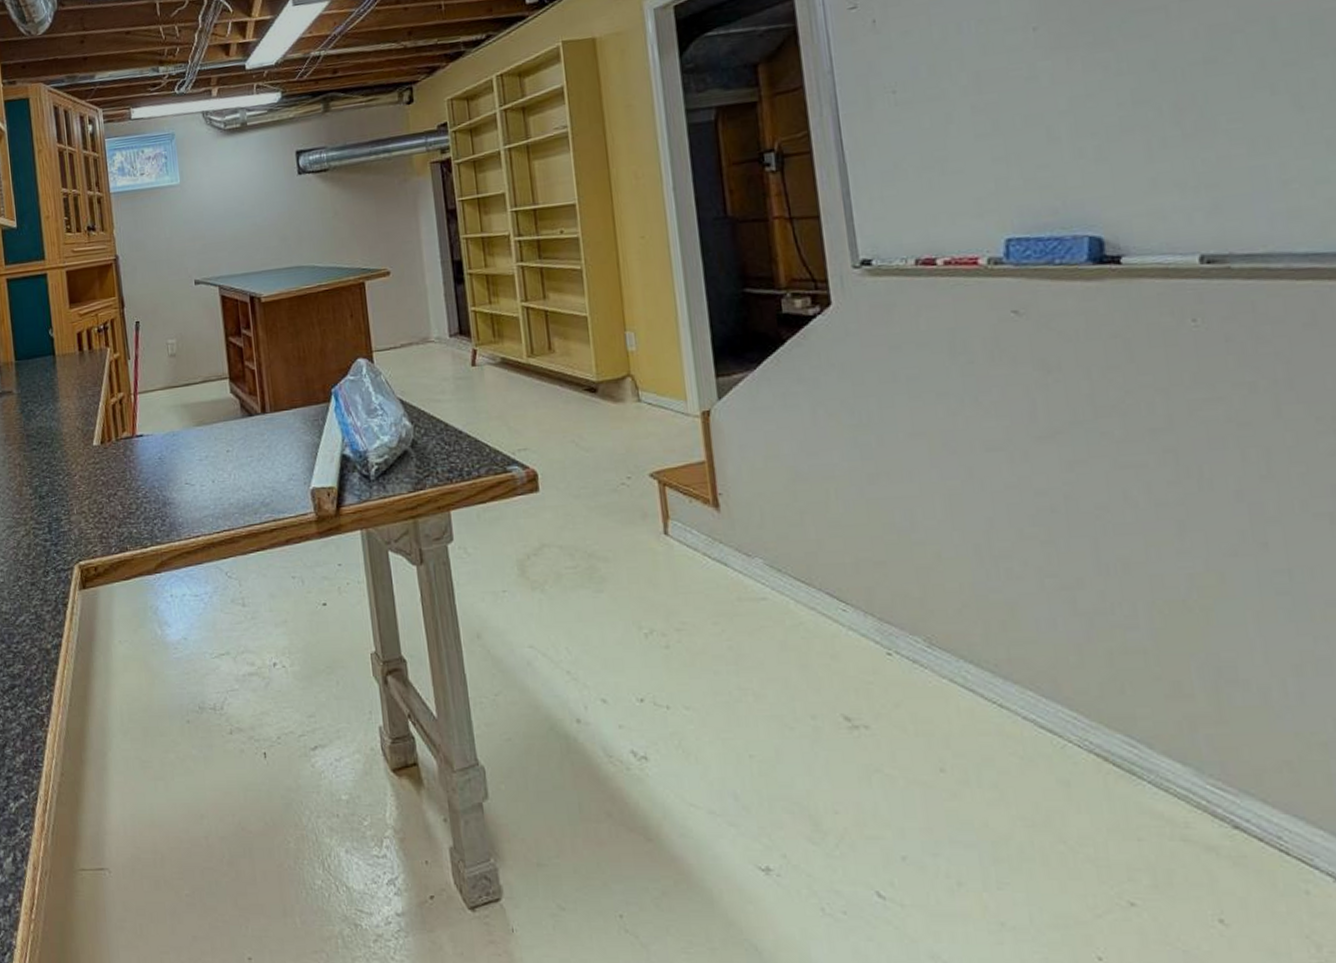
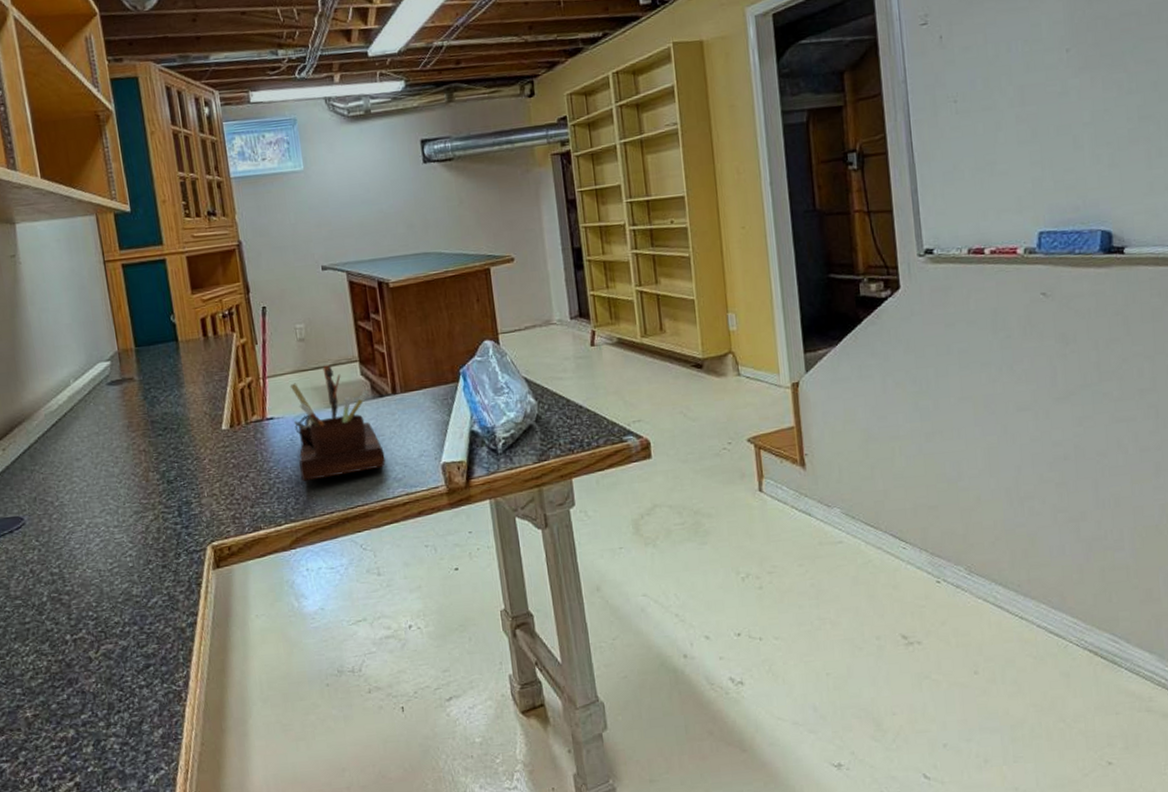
desk organizer: none [160,381,253,502] -> present [289,365,386,482]

